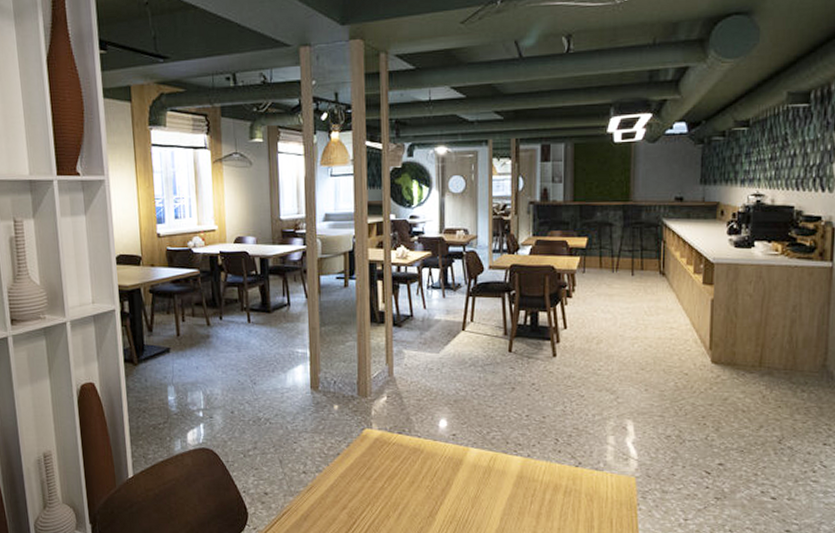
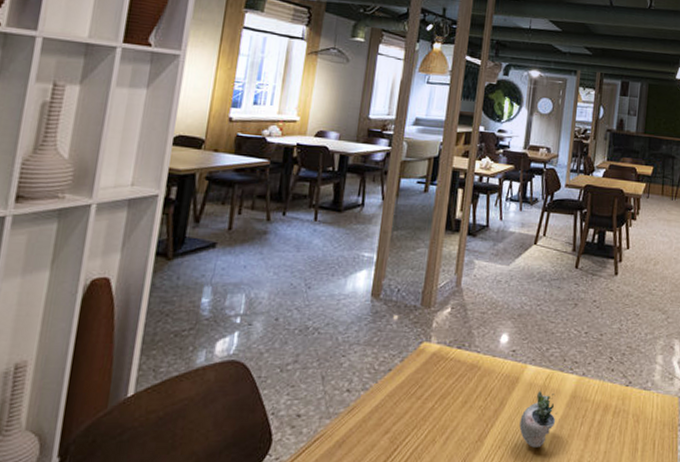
succulent plant: none [468,448,515,523] -> present [519,365,572,448]

